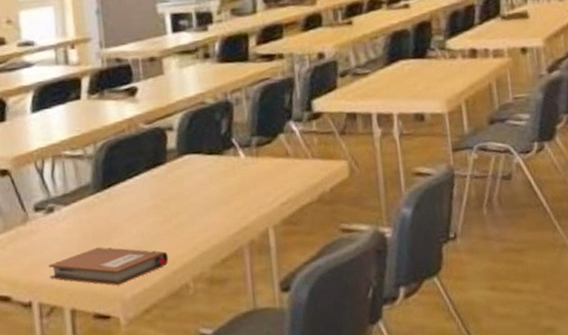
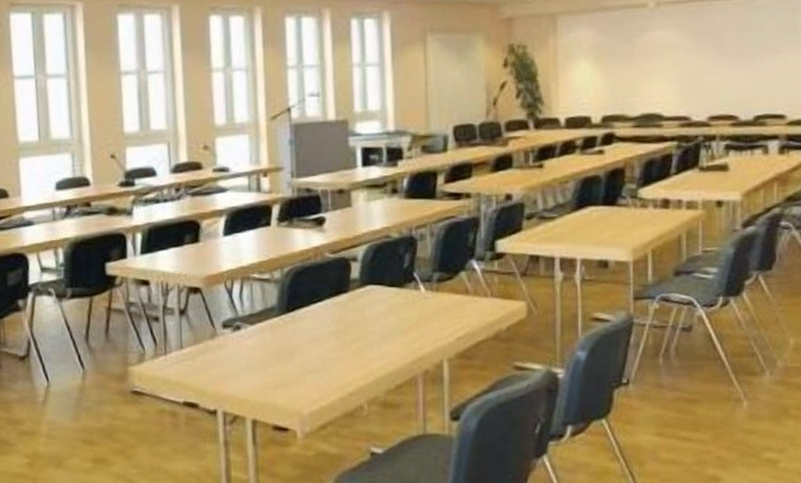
notebook: present [49,247,168,286] -> none [234,365,345,402]

